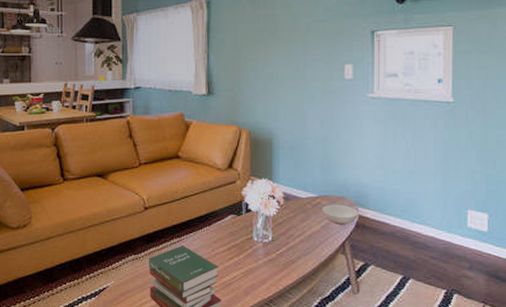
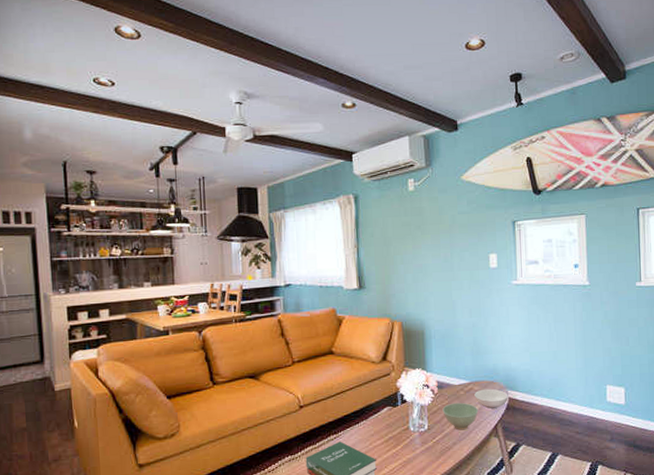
bowl: none [288,216,326,245] -> present [442,402,479,431]

